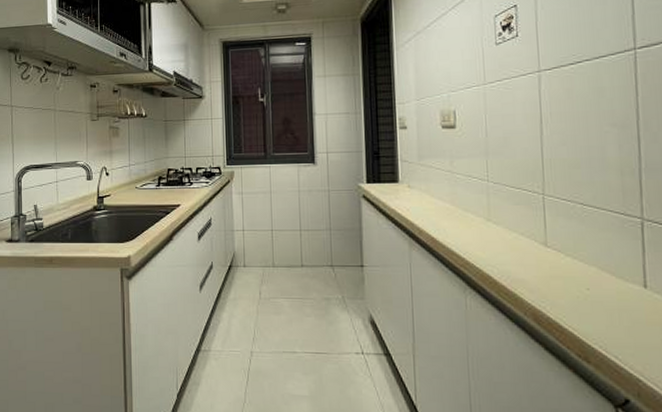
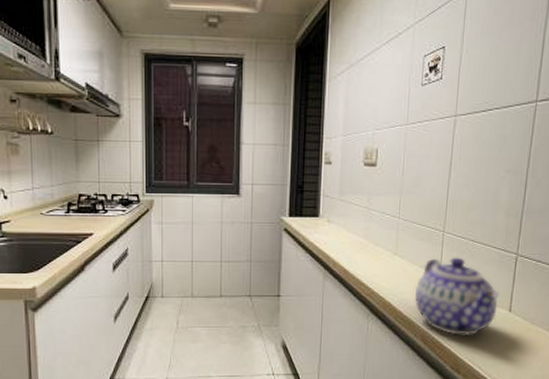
teapot: none [517,223,628,316] -> present [414,257,499,335]

